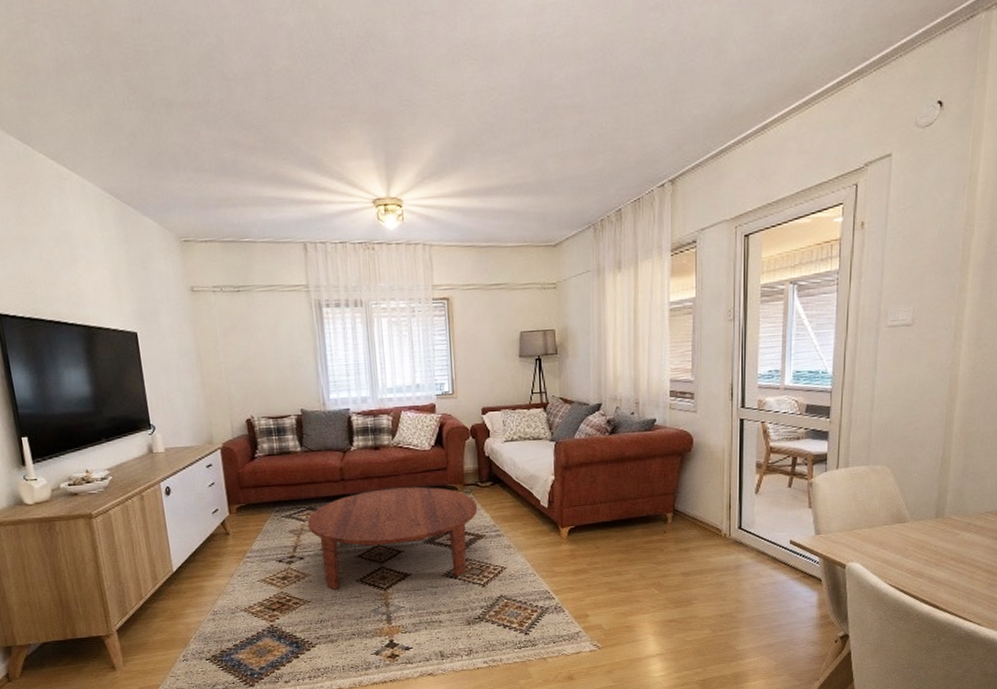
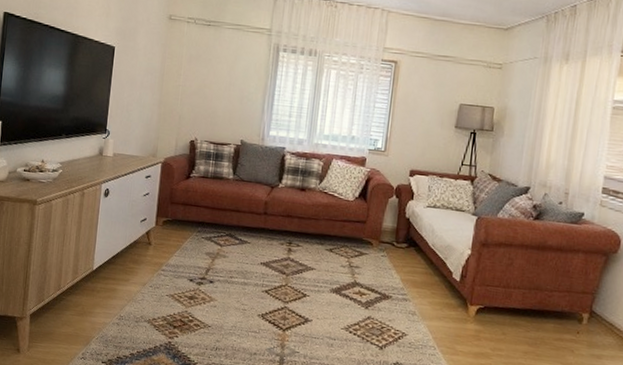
coffee table: present [307,486,478,590] -> none [224,229,390,333]

